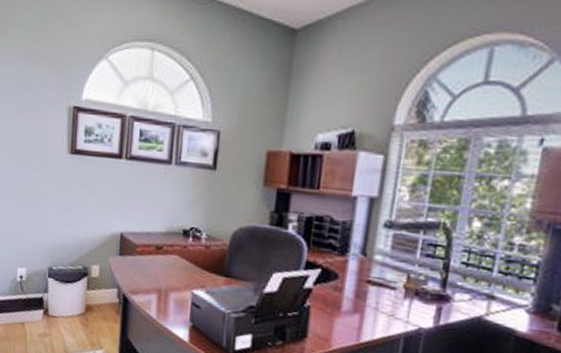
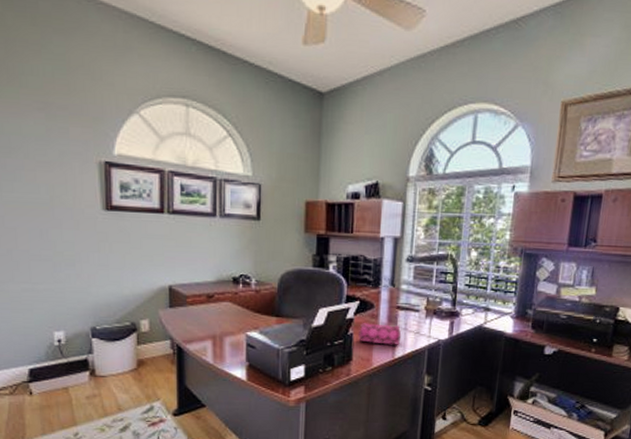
pencil case: none [316,295,372,328] -> present [357,323,402,345]

